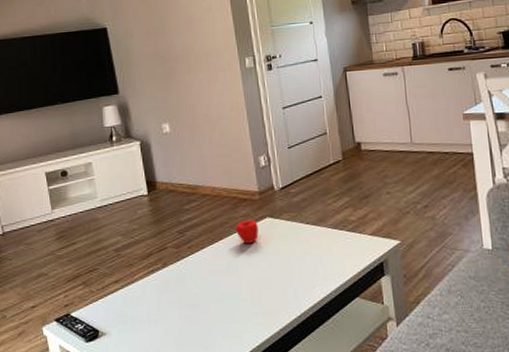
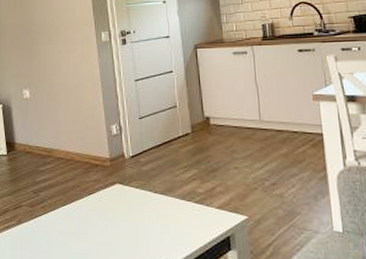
apple: present [236,219,259,244] -> none [87,184,108,208]

